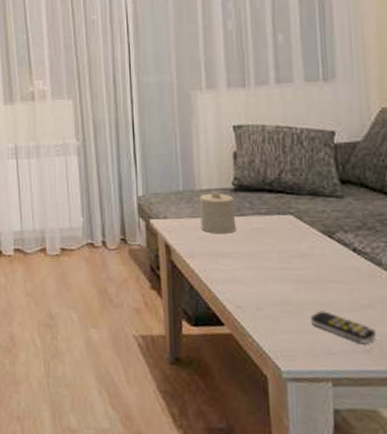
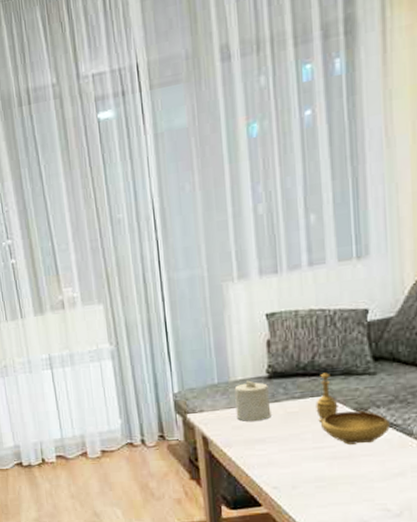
decorative bowl: none [282,191,358,270] -> present [316,373,390,445]
remote control: present [310,311,377,344] -> none [343,483,407,509]

